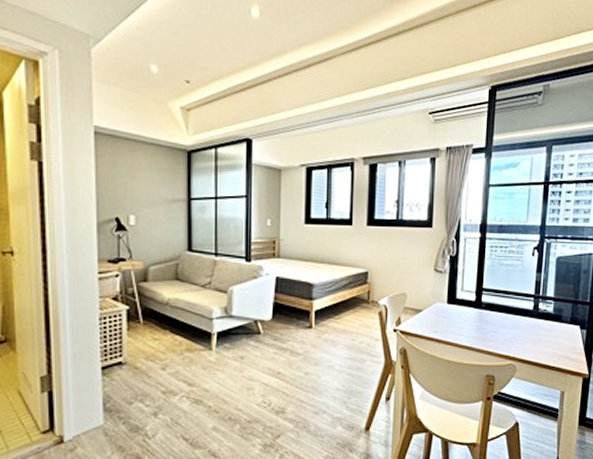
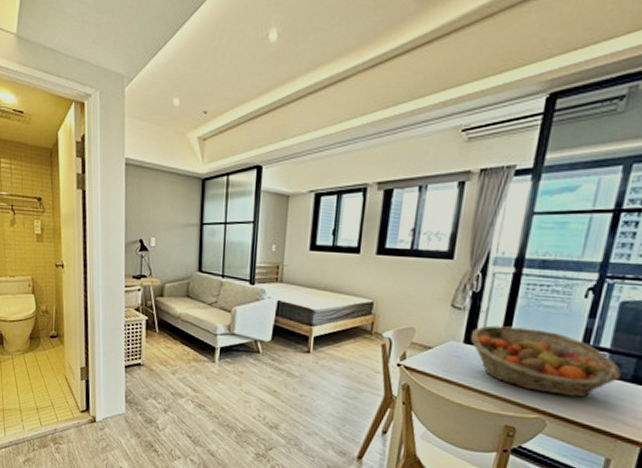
fruit basket: none [453,285,563,342] -> present [471,325,621,398]

